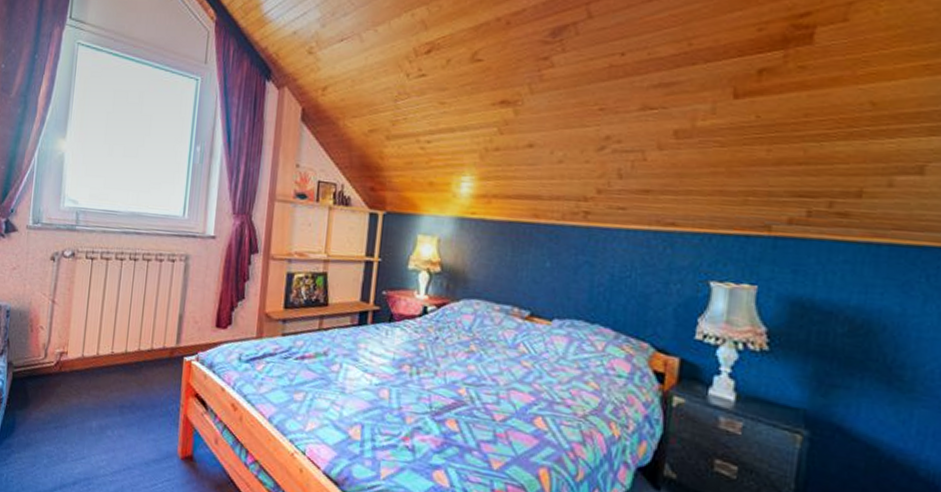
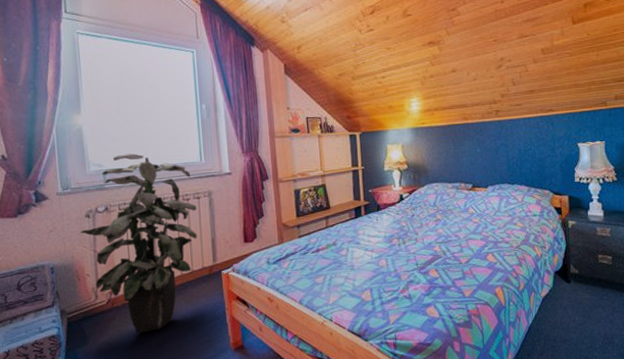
indoor plant: none [42,192,170,411] -> present [80,153,197,333]

